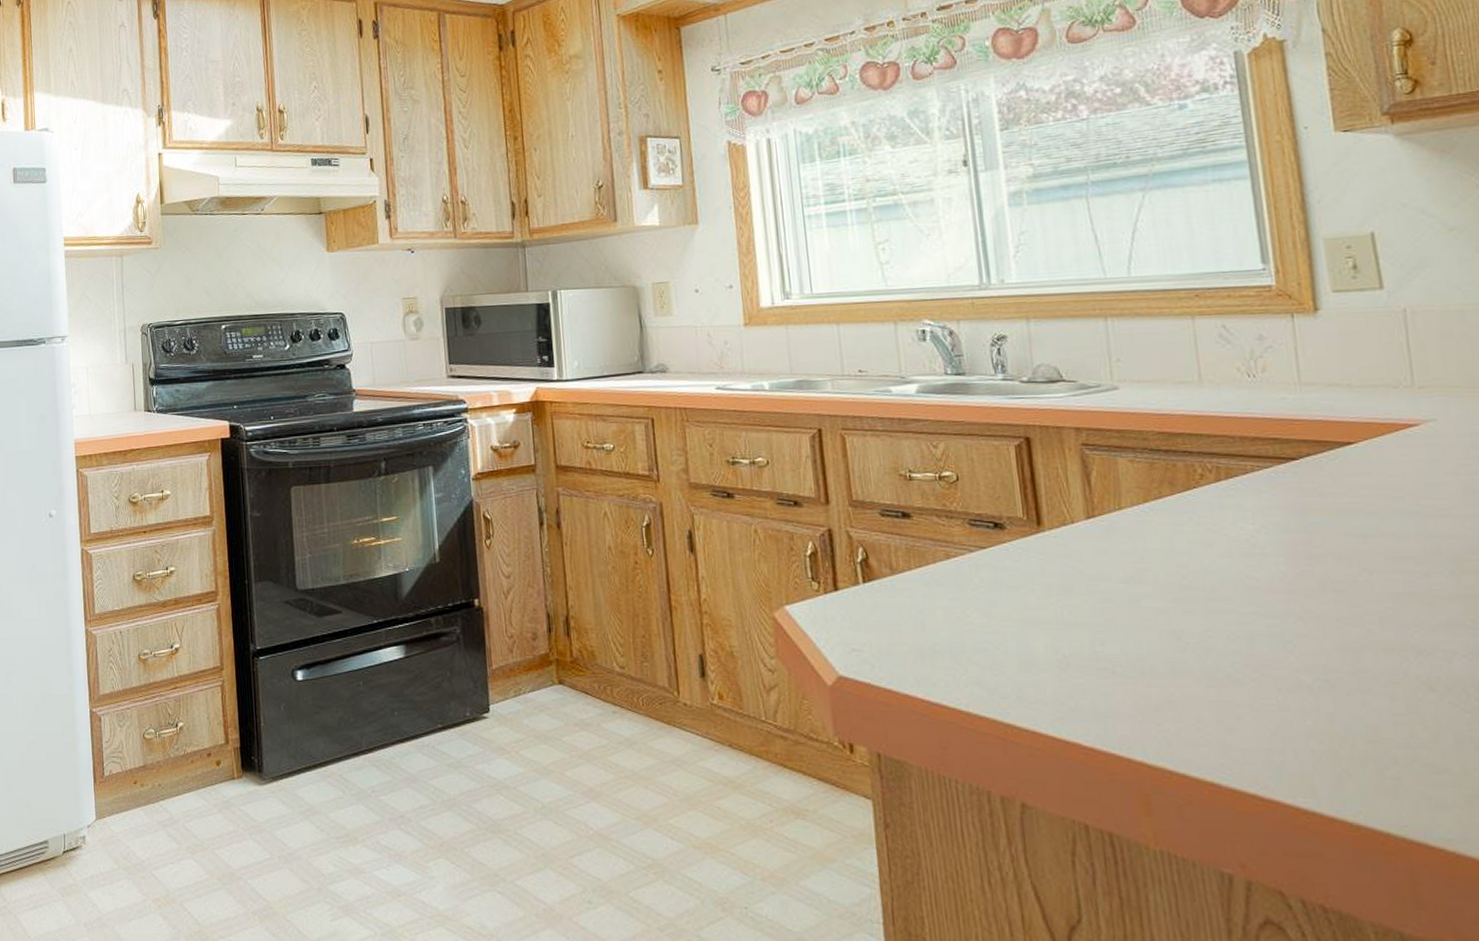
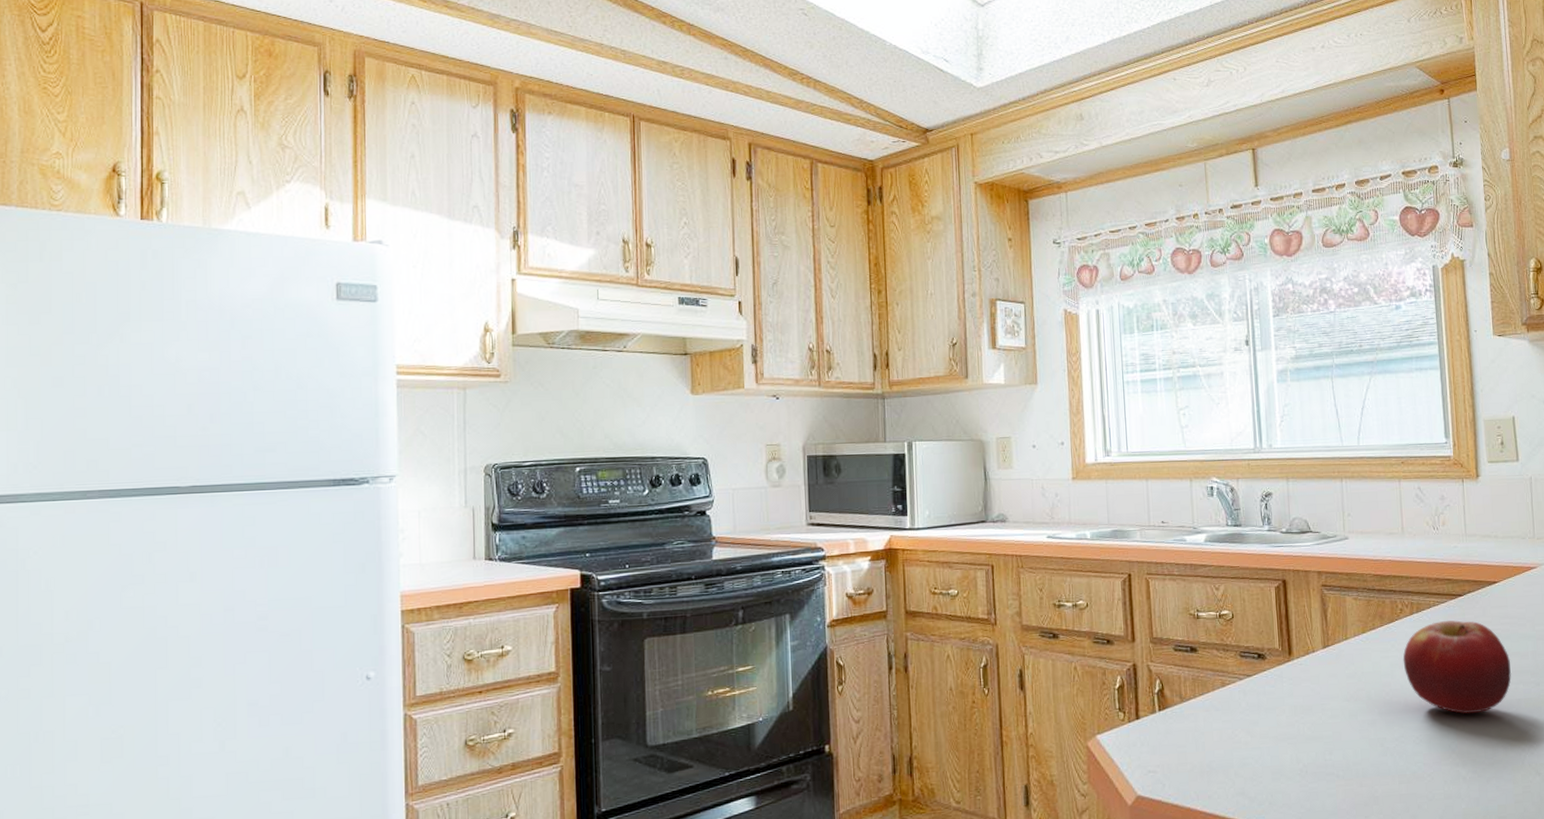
fruit: none [1206,490,1382,608] -> present [1403,620,1511,714]

